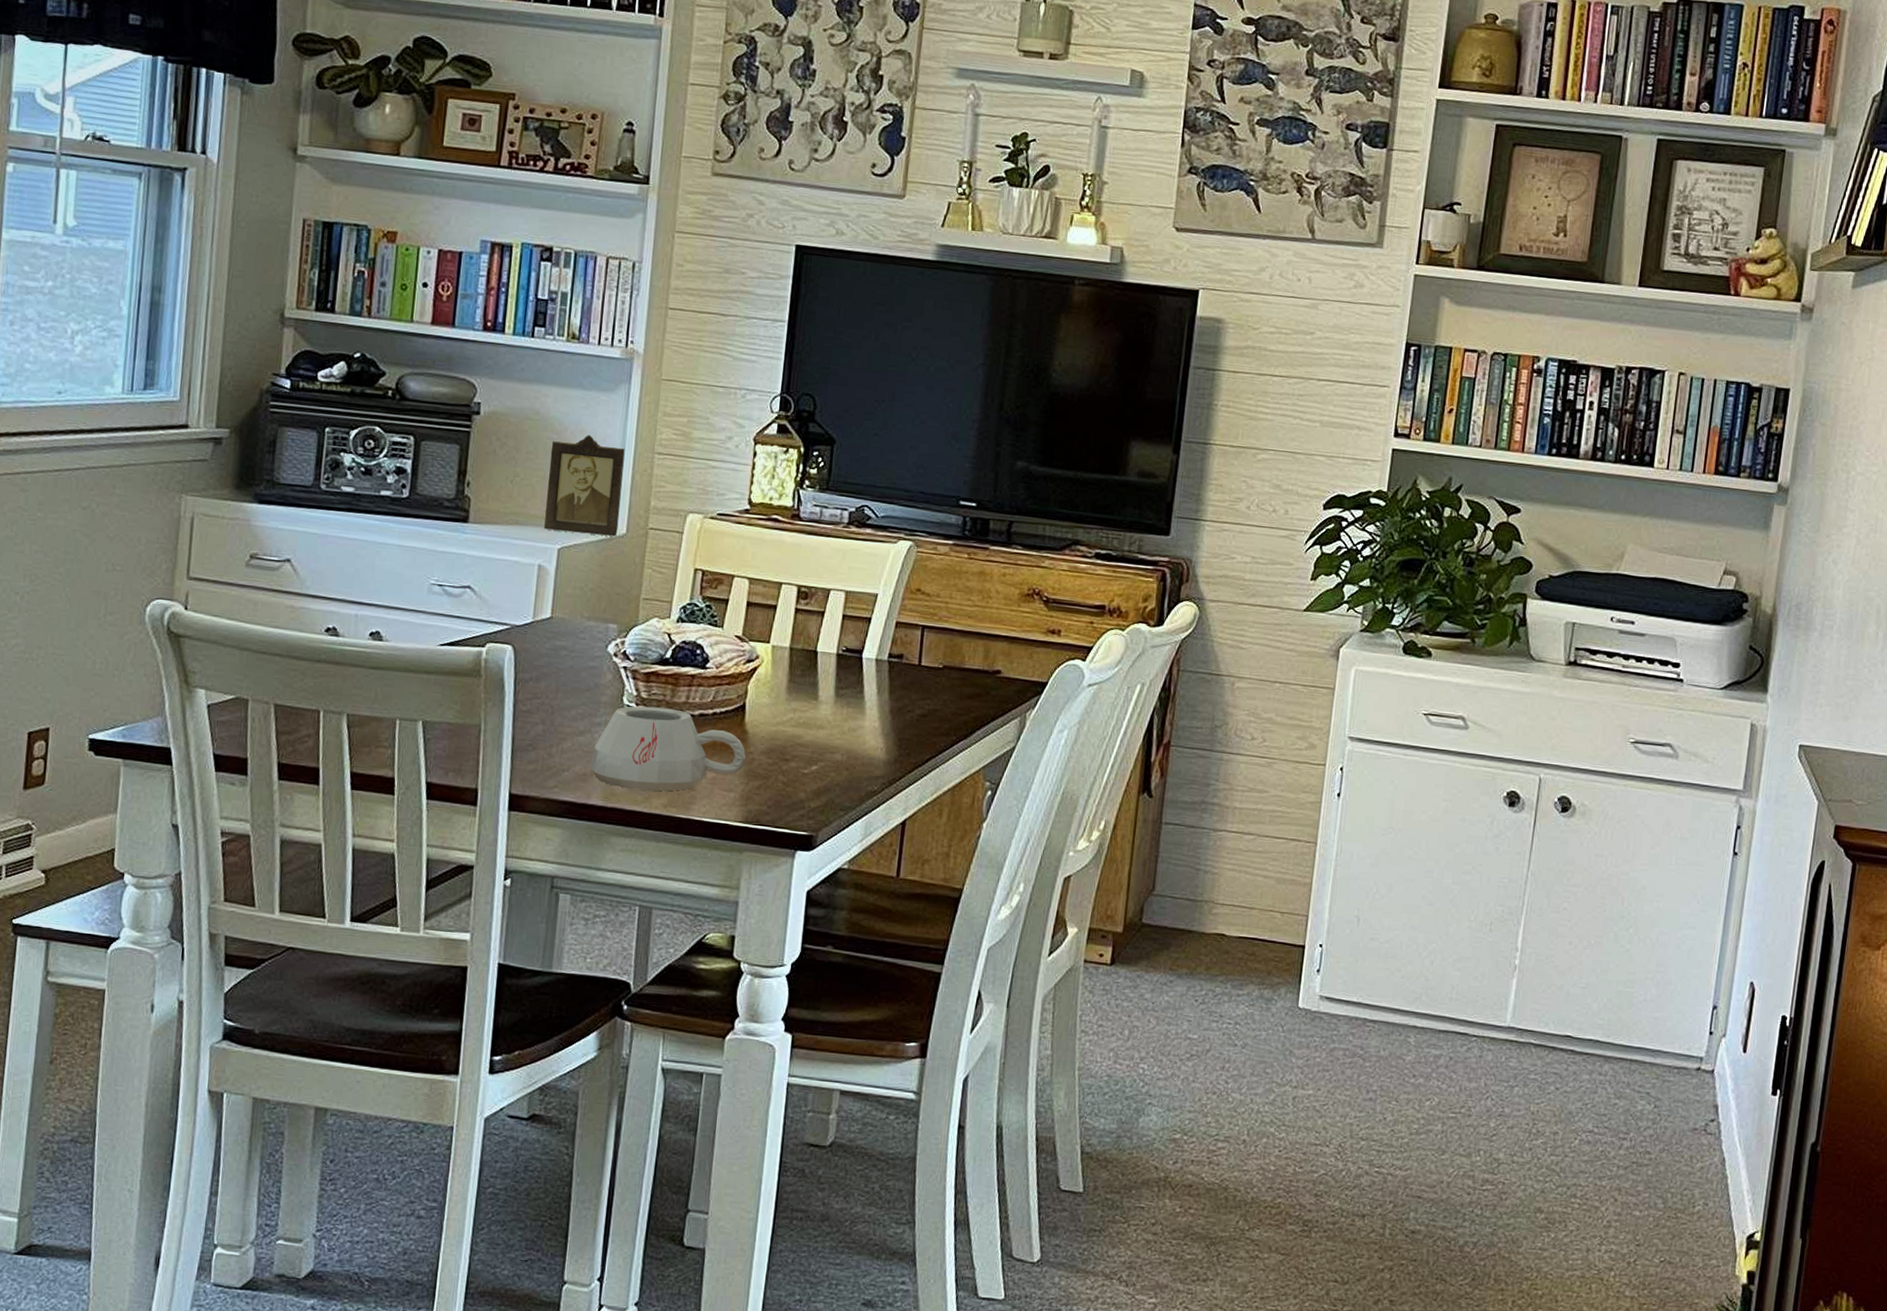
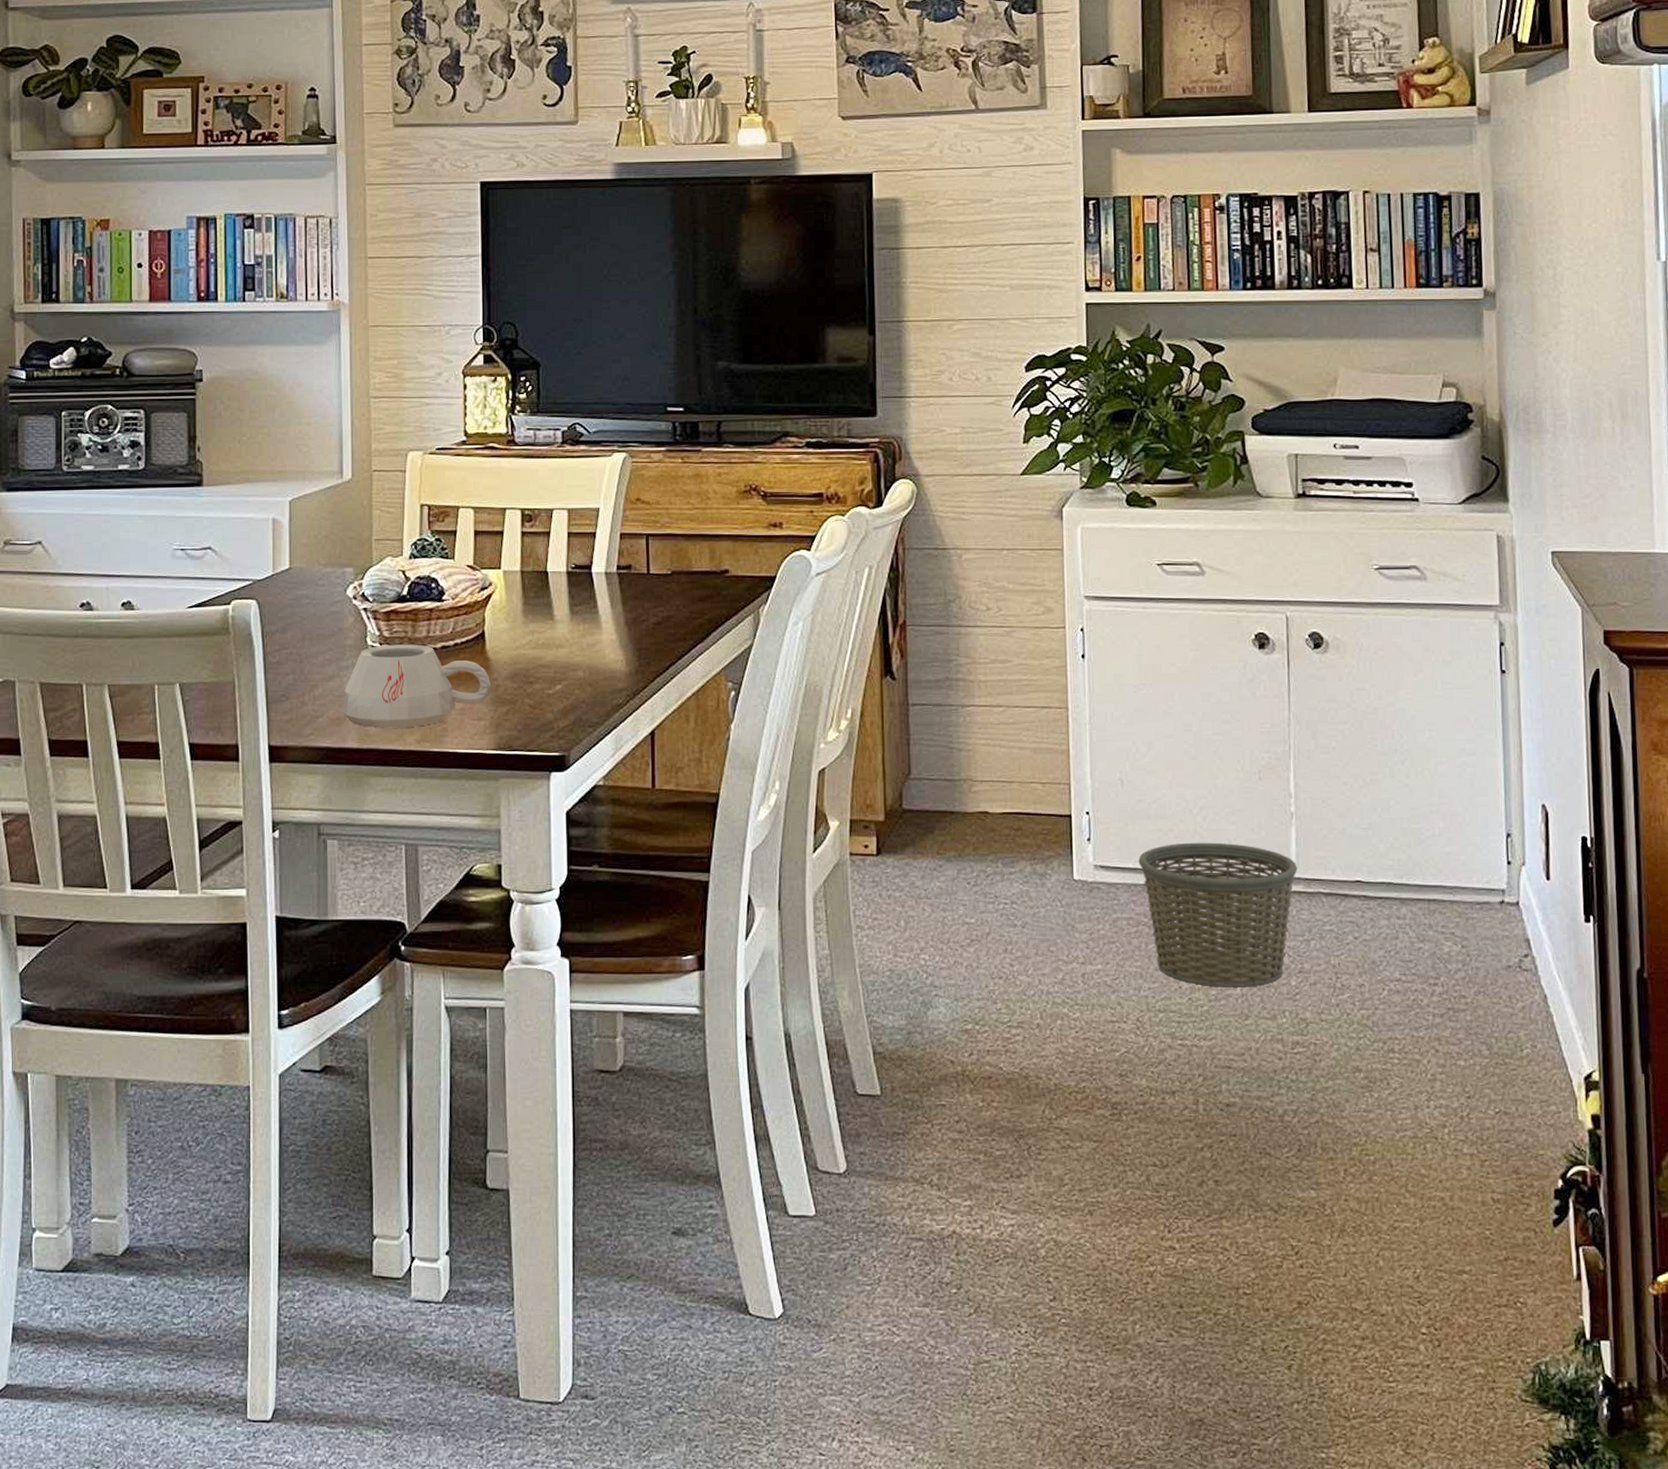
photo frame: present [544,434,625,537] -> none [272,387,344,484]
basket: none [1363,983,1513,1125] -> present [1138,842,1298,987]

